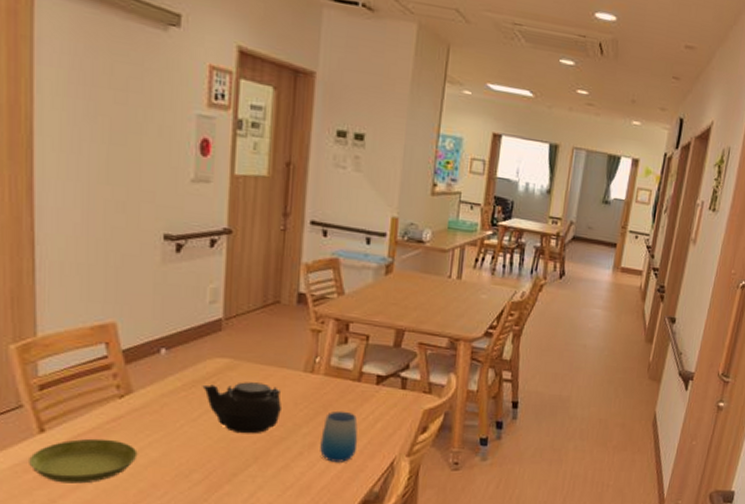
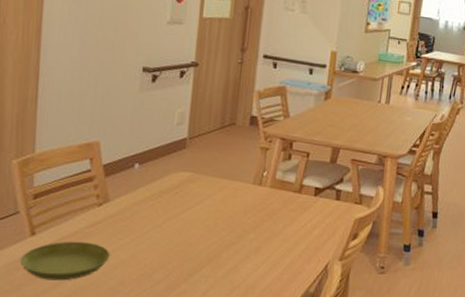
teapot: present [202,382,283,434] -> none [167,193,234,239]
cup: present [320,410,358,462] -> none [264,219,298,265]

